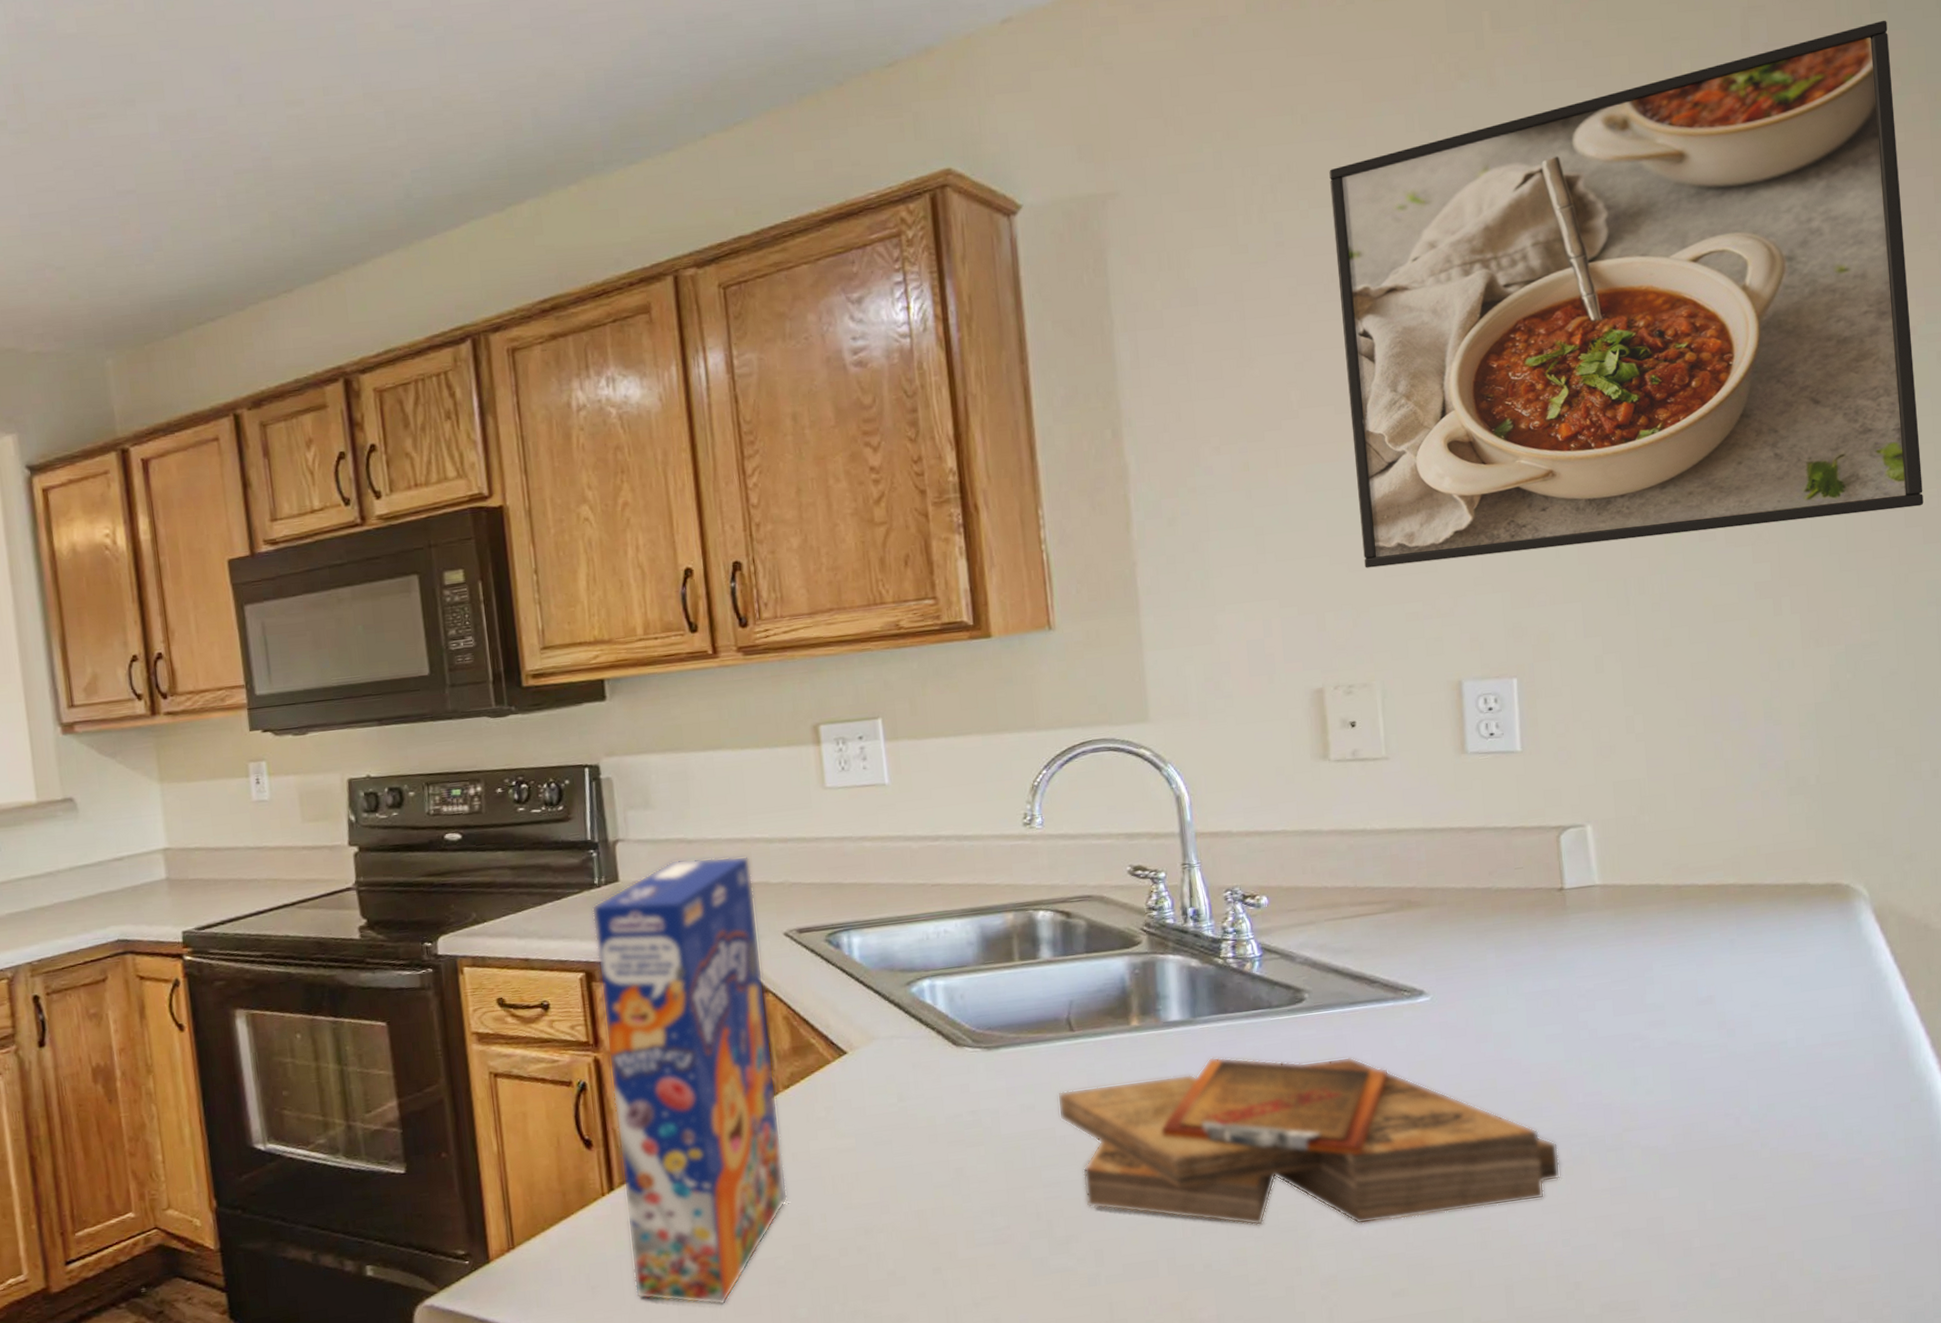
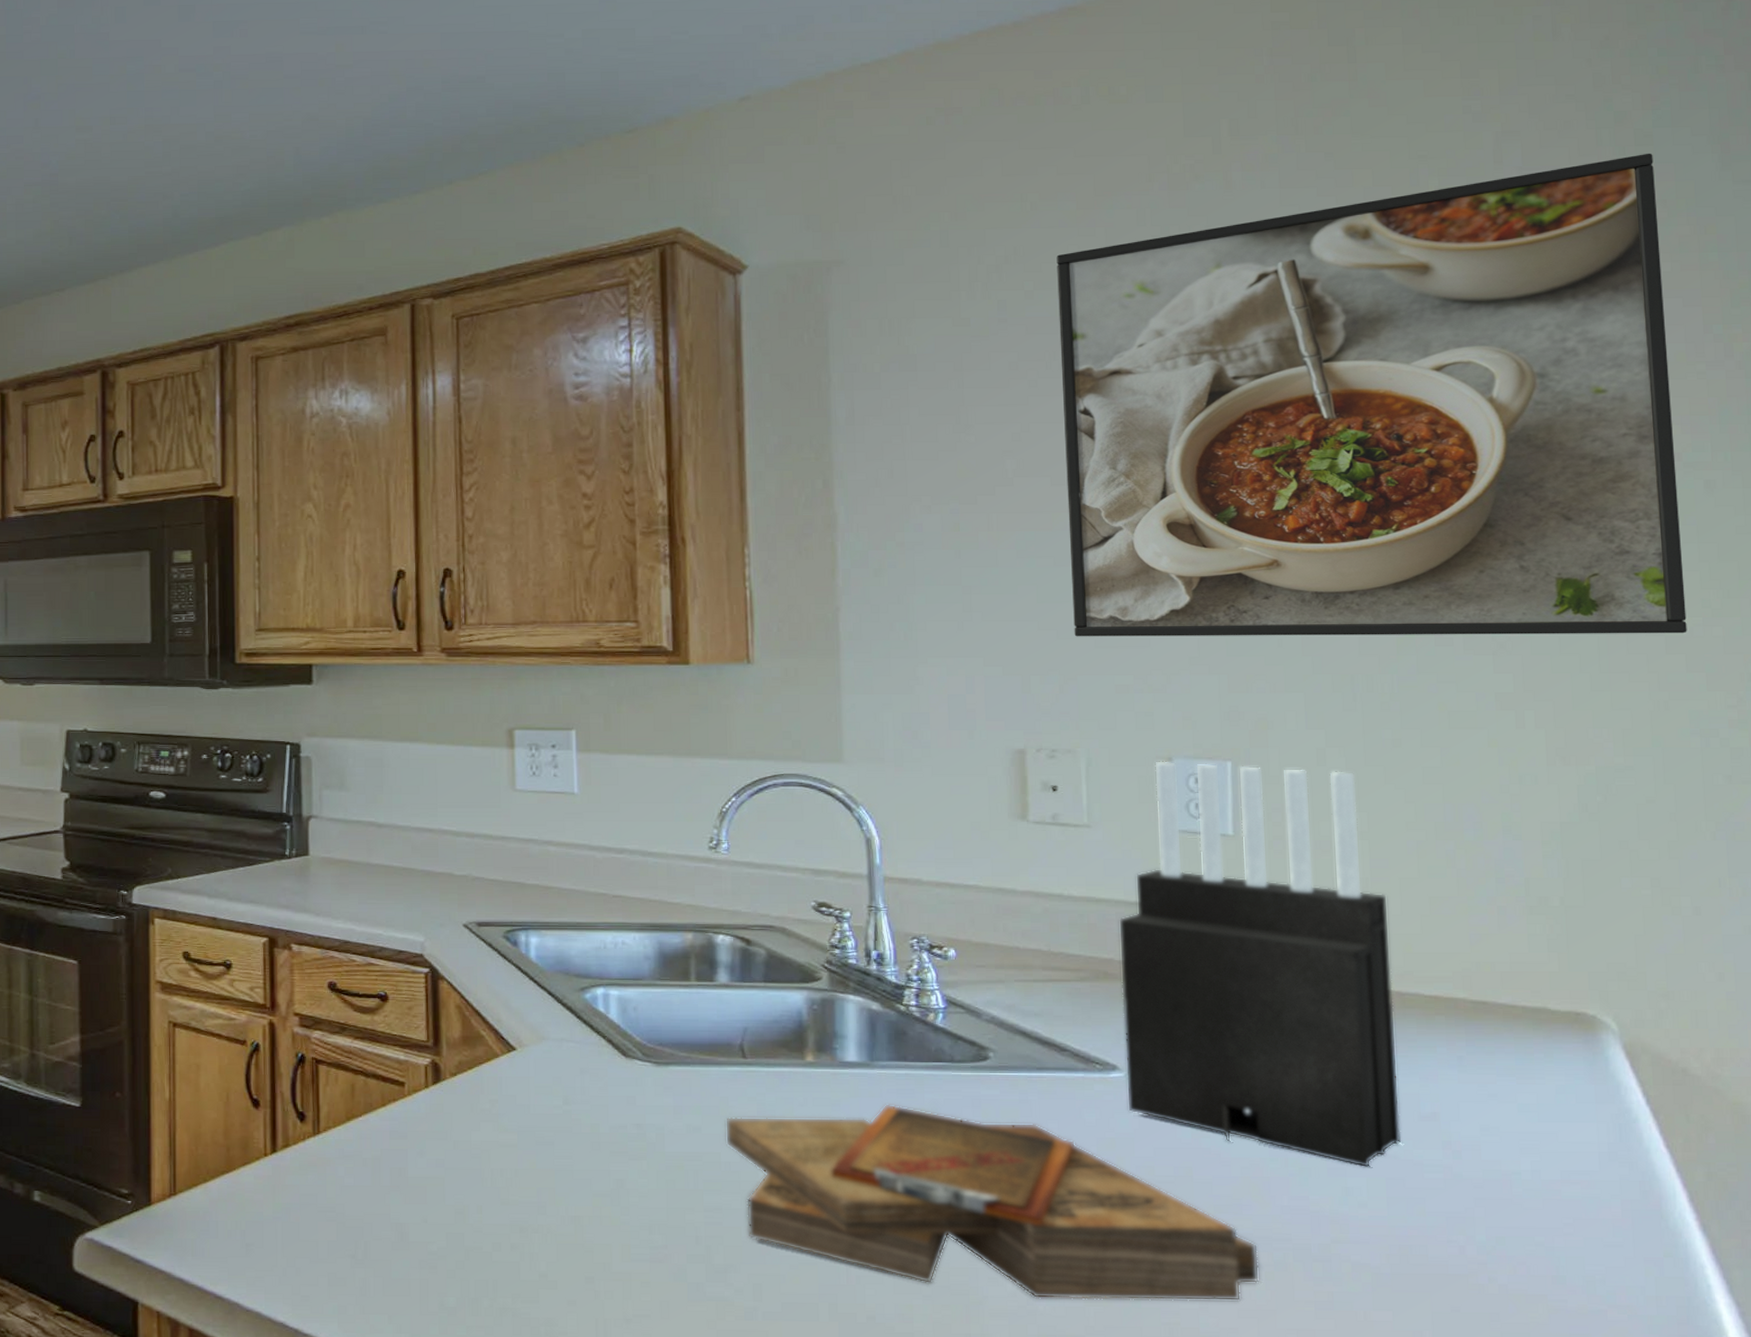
cereal box: present [591,855,788,1306] -> none [280,841,446,1282]
knife block: none [1418,675,1682,1057] -> present [1118,761,1402,1167]

